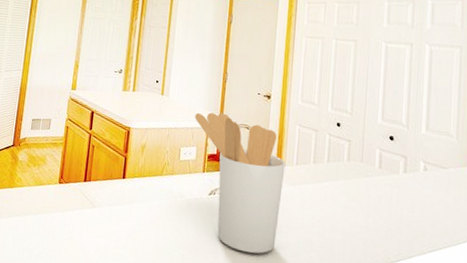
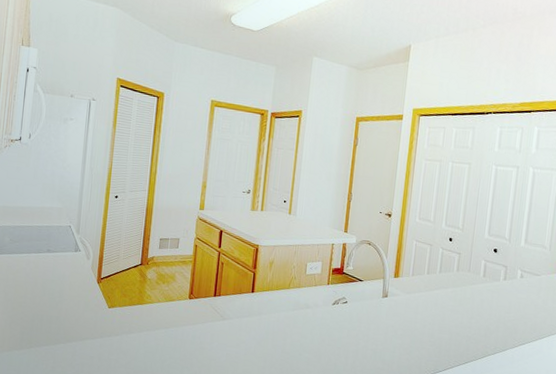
utensil holder: present [195,112,286,254] -> none [321,230,403,354]

